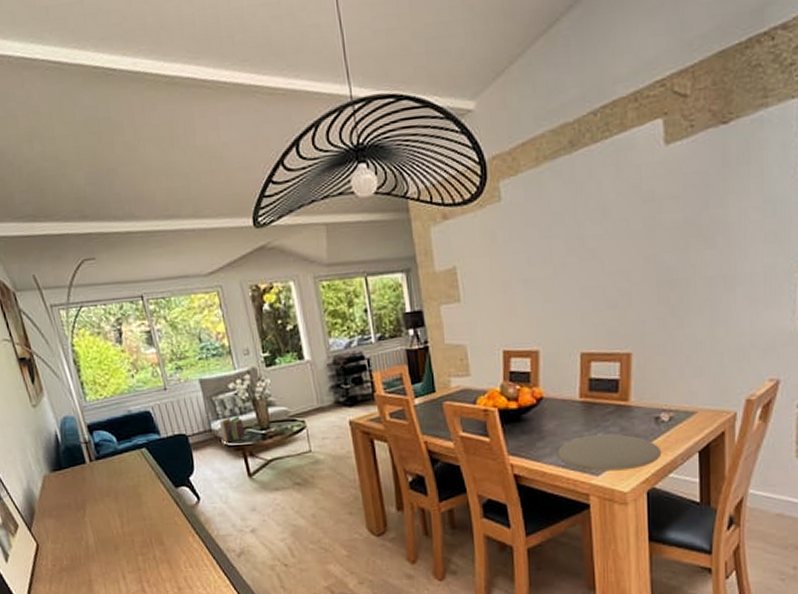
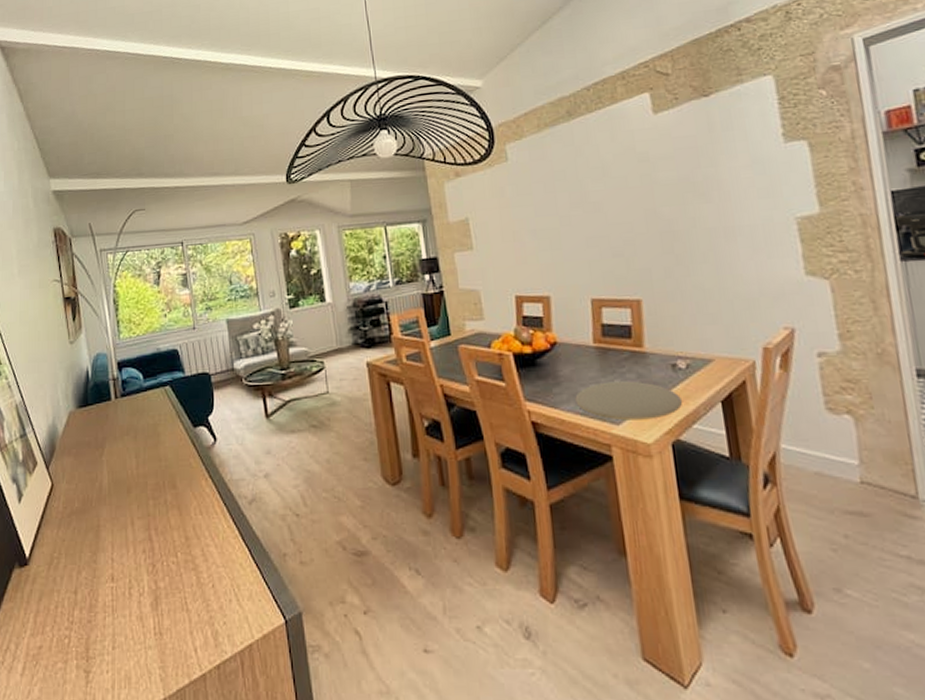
books: present [219,416,246,442] -> none [242,356,266,381]

